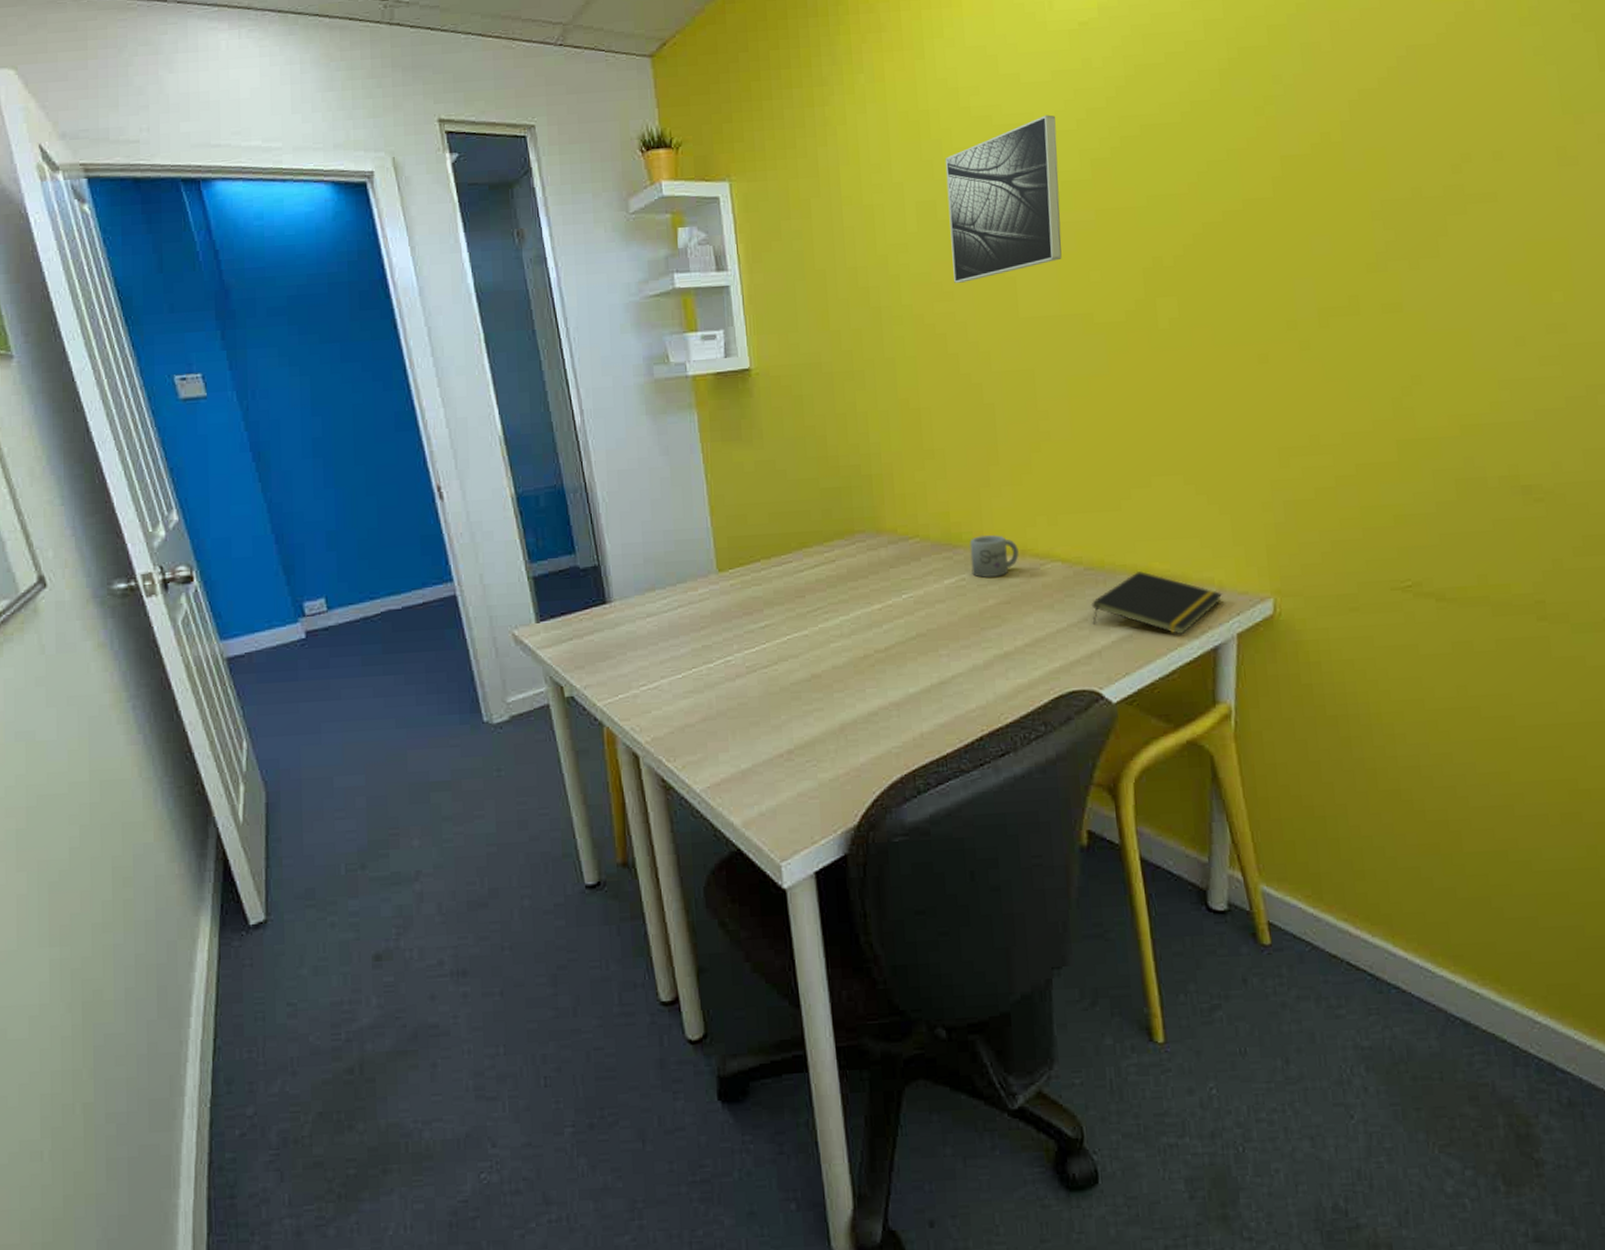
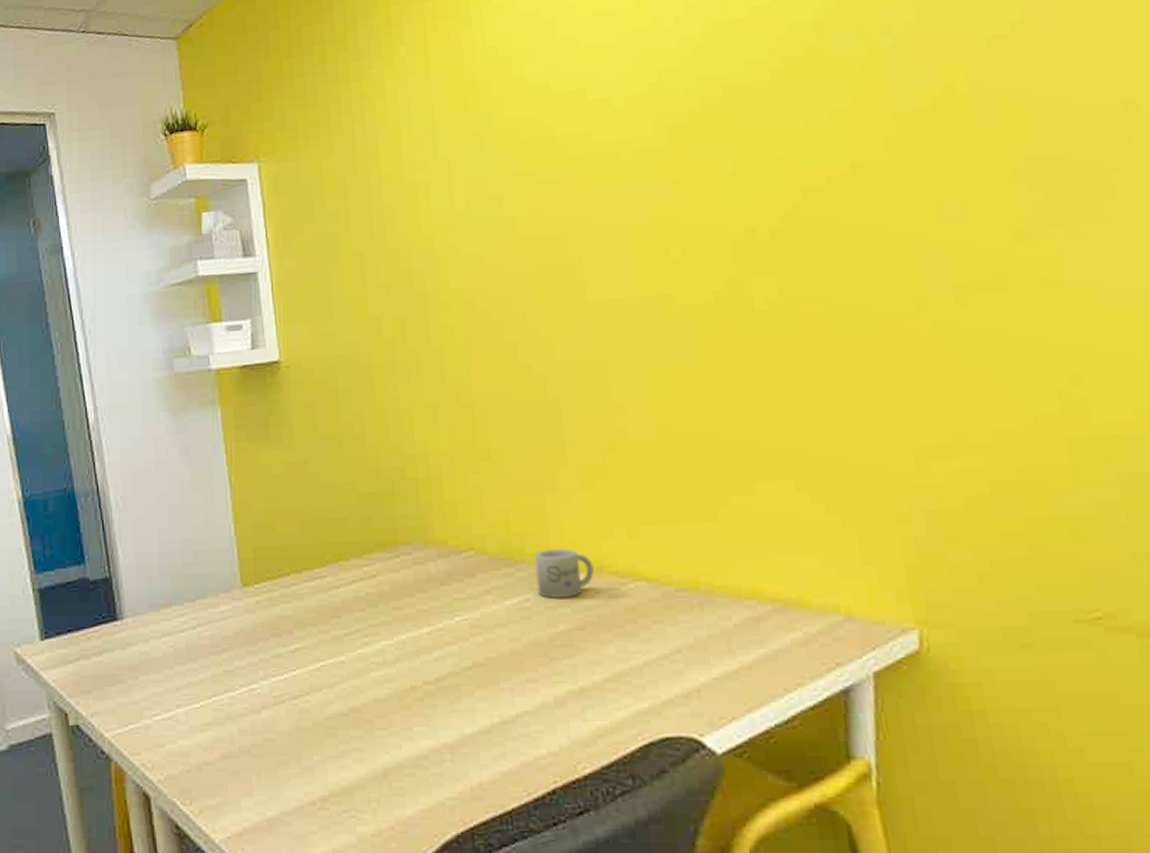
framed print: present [945,115,1062,283] -> none [496,79,635,264]
notepad: present [1091,571,1223,635] -> none [685,594,852,673]

